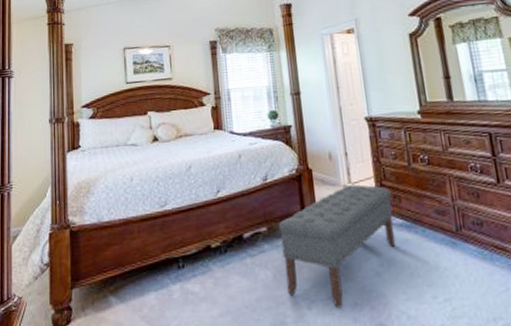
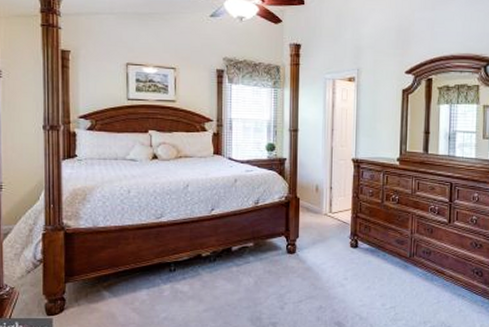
bench: present [278,184,396,309] -> none [264,214,364,310]

